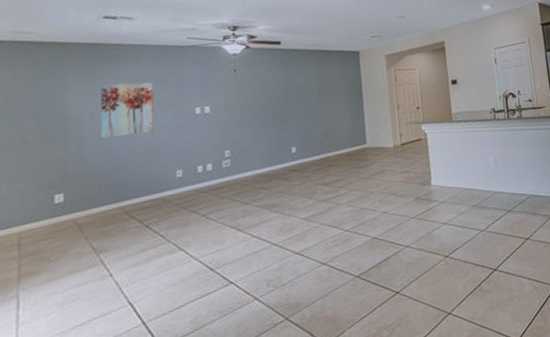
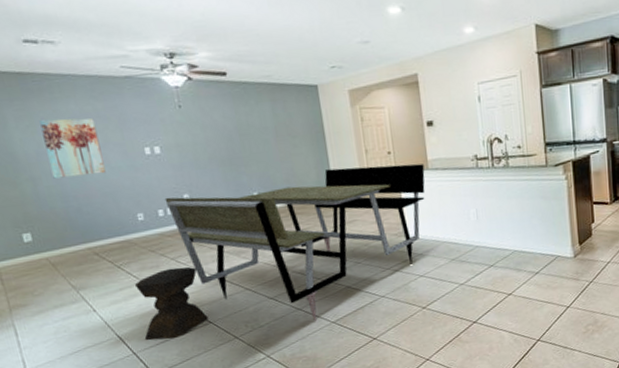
stool: none [158,223,230,307] -> present [135,266,209,341]
dining table: none [206,117,450,277] -> present [164,164,425,322]

